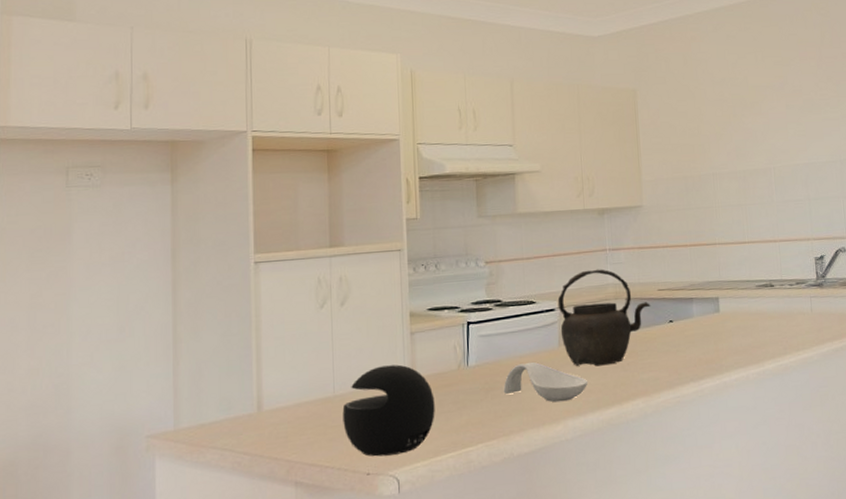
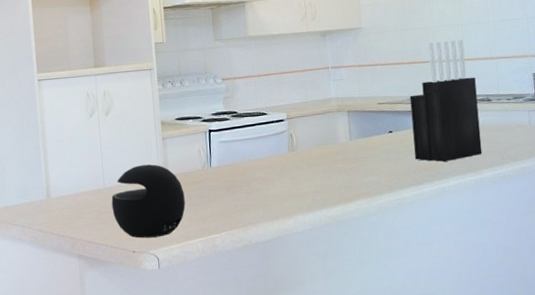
spoon rest: present [503,361,589,403] -> none [241,164,316,200]
kettle: present [557,269,651,366] -> none [286,85,371,170]
knife block: none [692,221,765,354] -> present [410,40,483,162]

